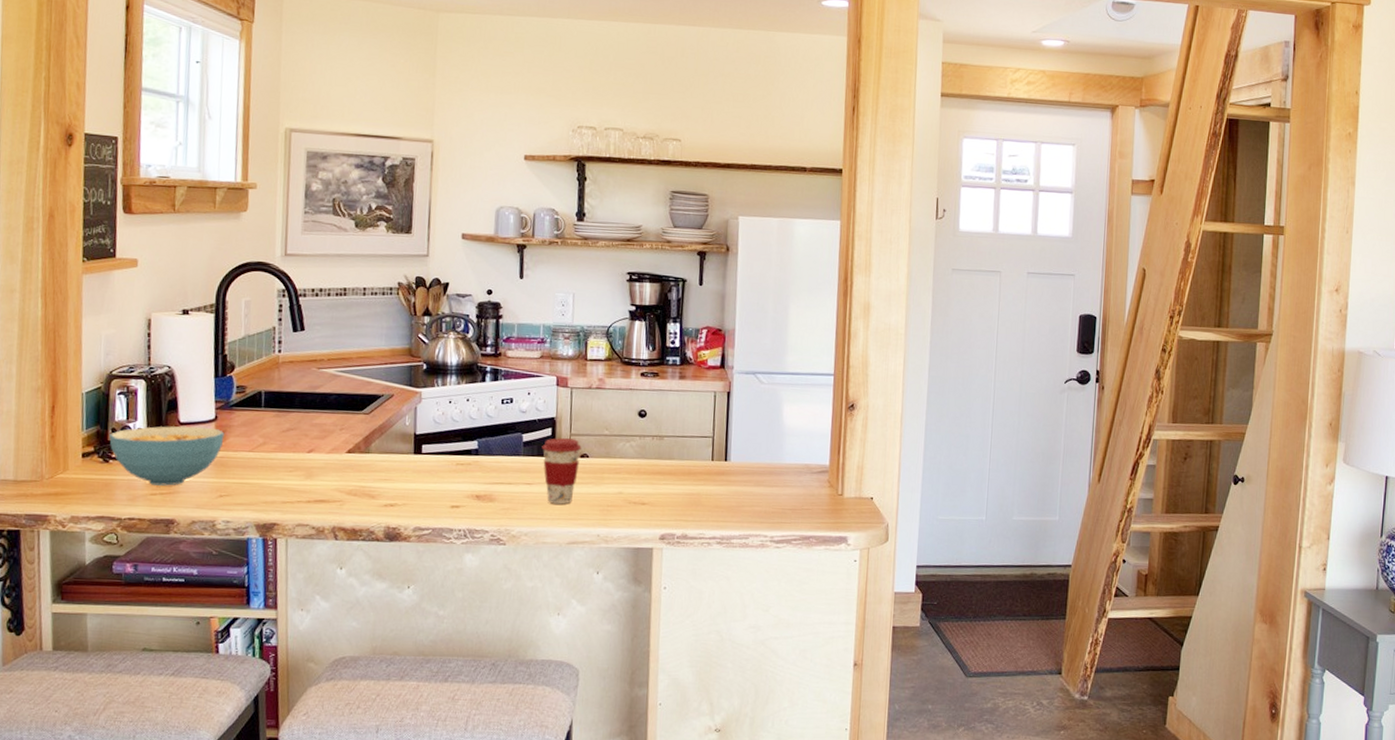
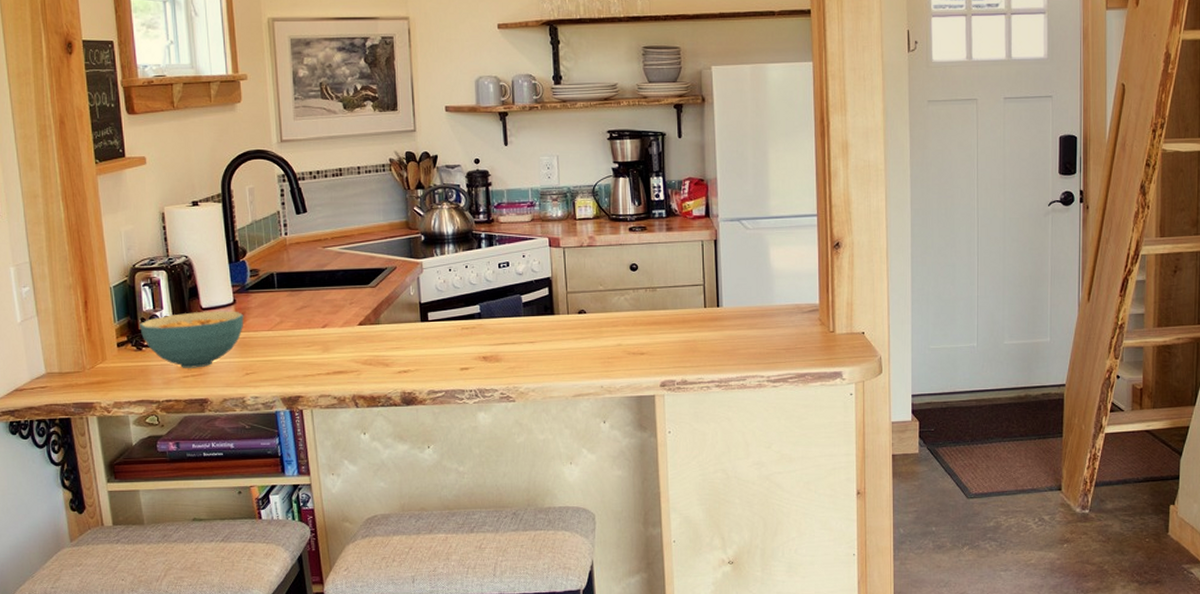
coffee cup: present [542,438,582,504] -> none [541,296,578,360]

